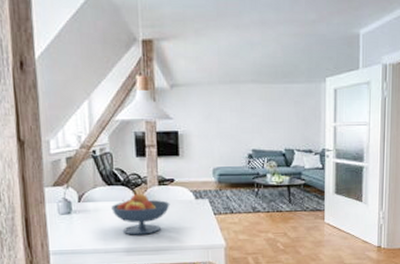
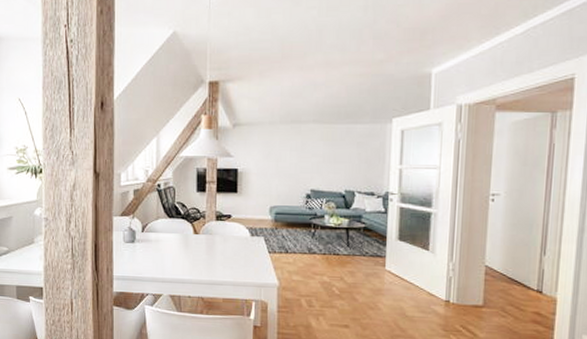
fruit bowl: present [111,193,170,235] -> none [171,226,226,268]

